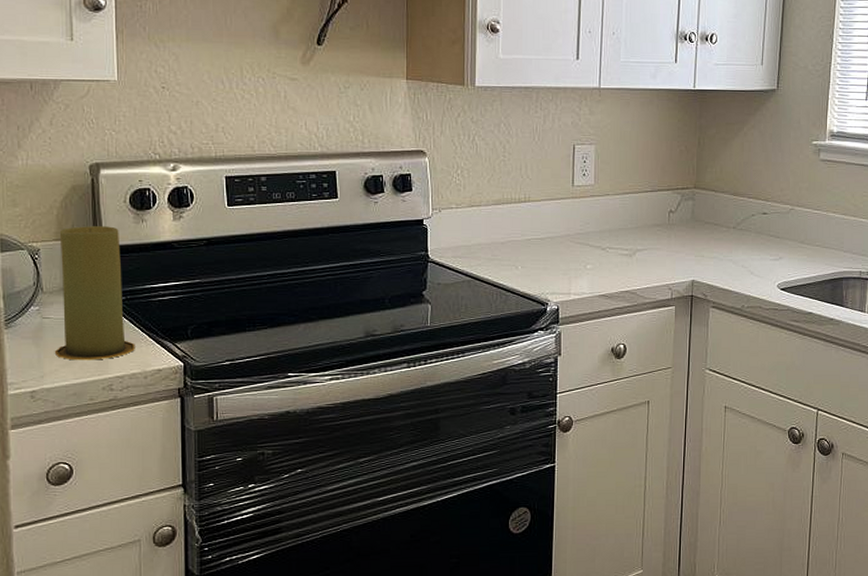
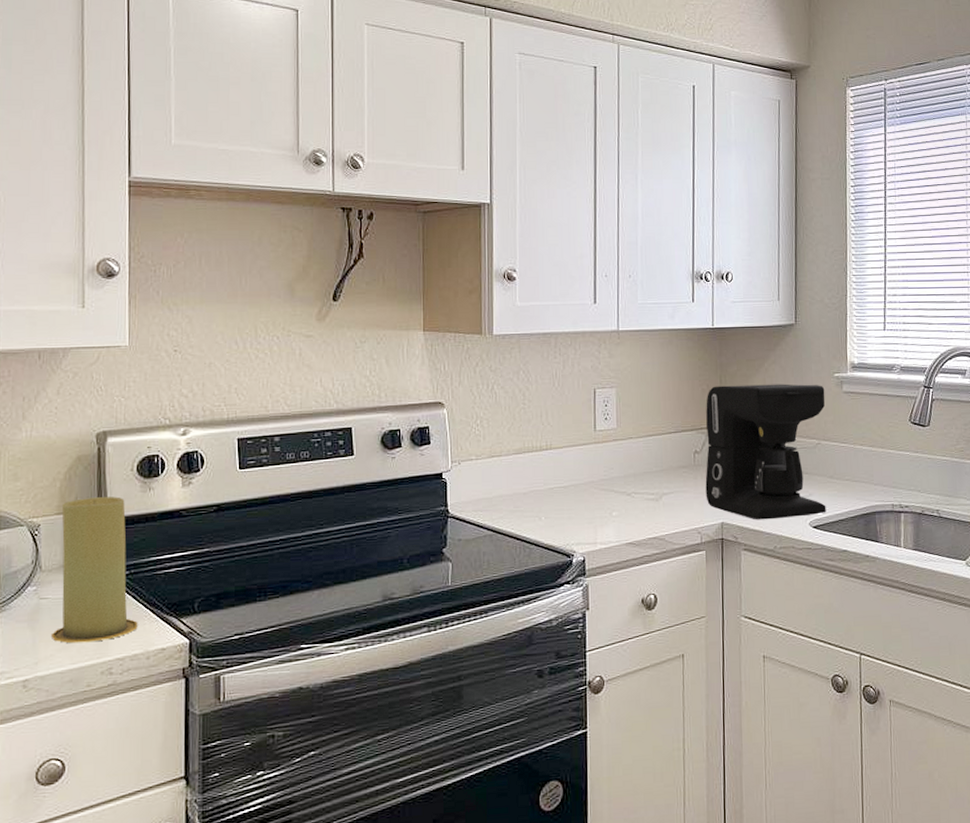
coffee maker: none [678,148,802,280] -> present [705,384,826,520]

